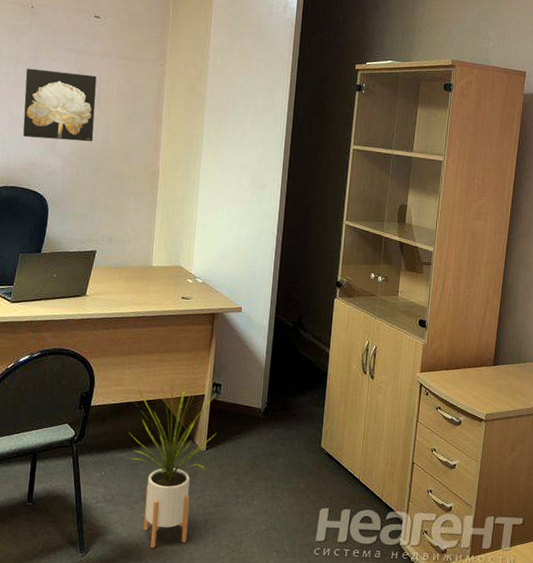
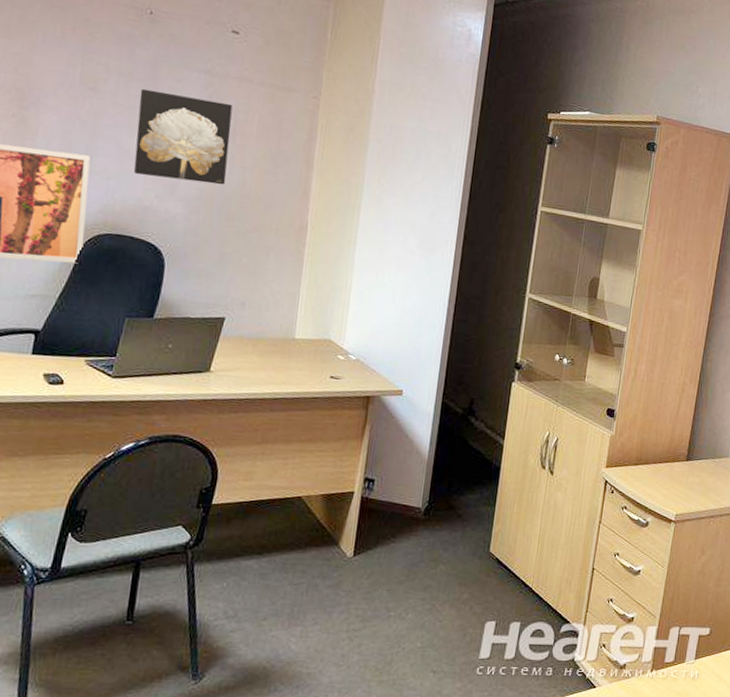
house plant: present [129,376,216,549] -> none [259,469,368,672]

